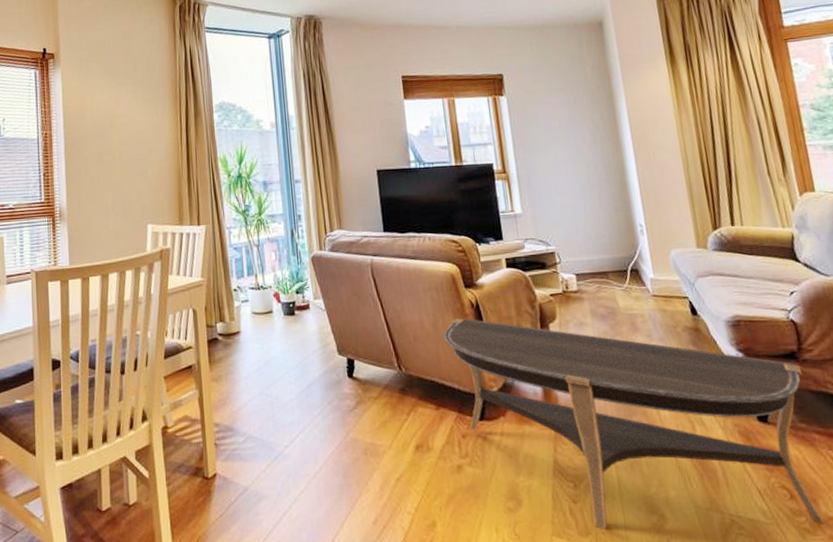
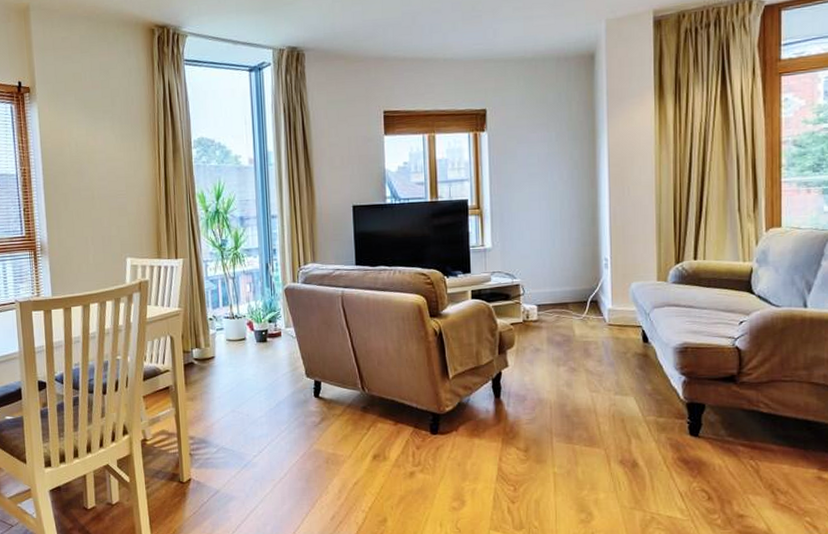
coffee table: present [443,318,824,531] -> none [406,345,738,525]

